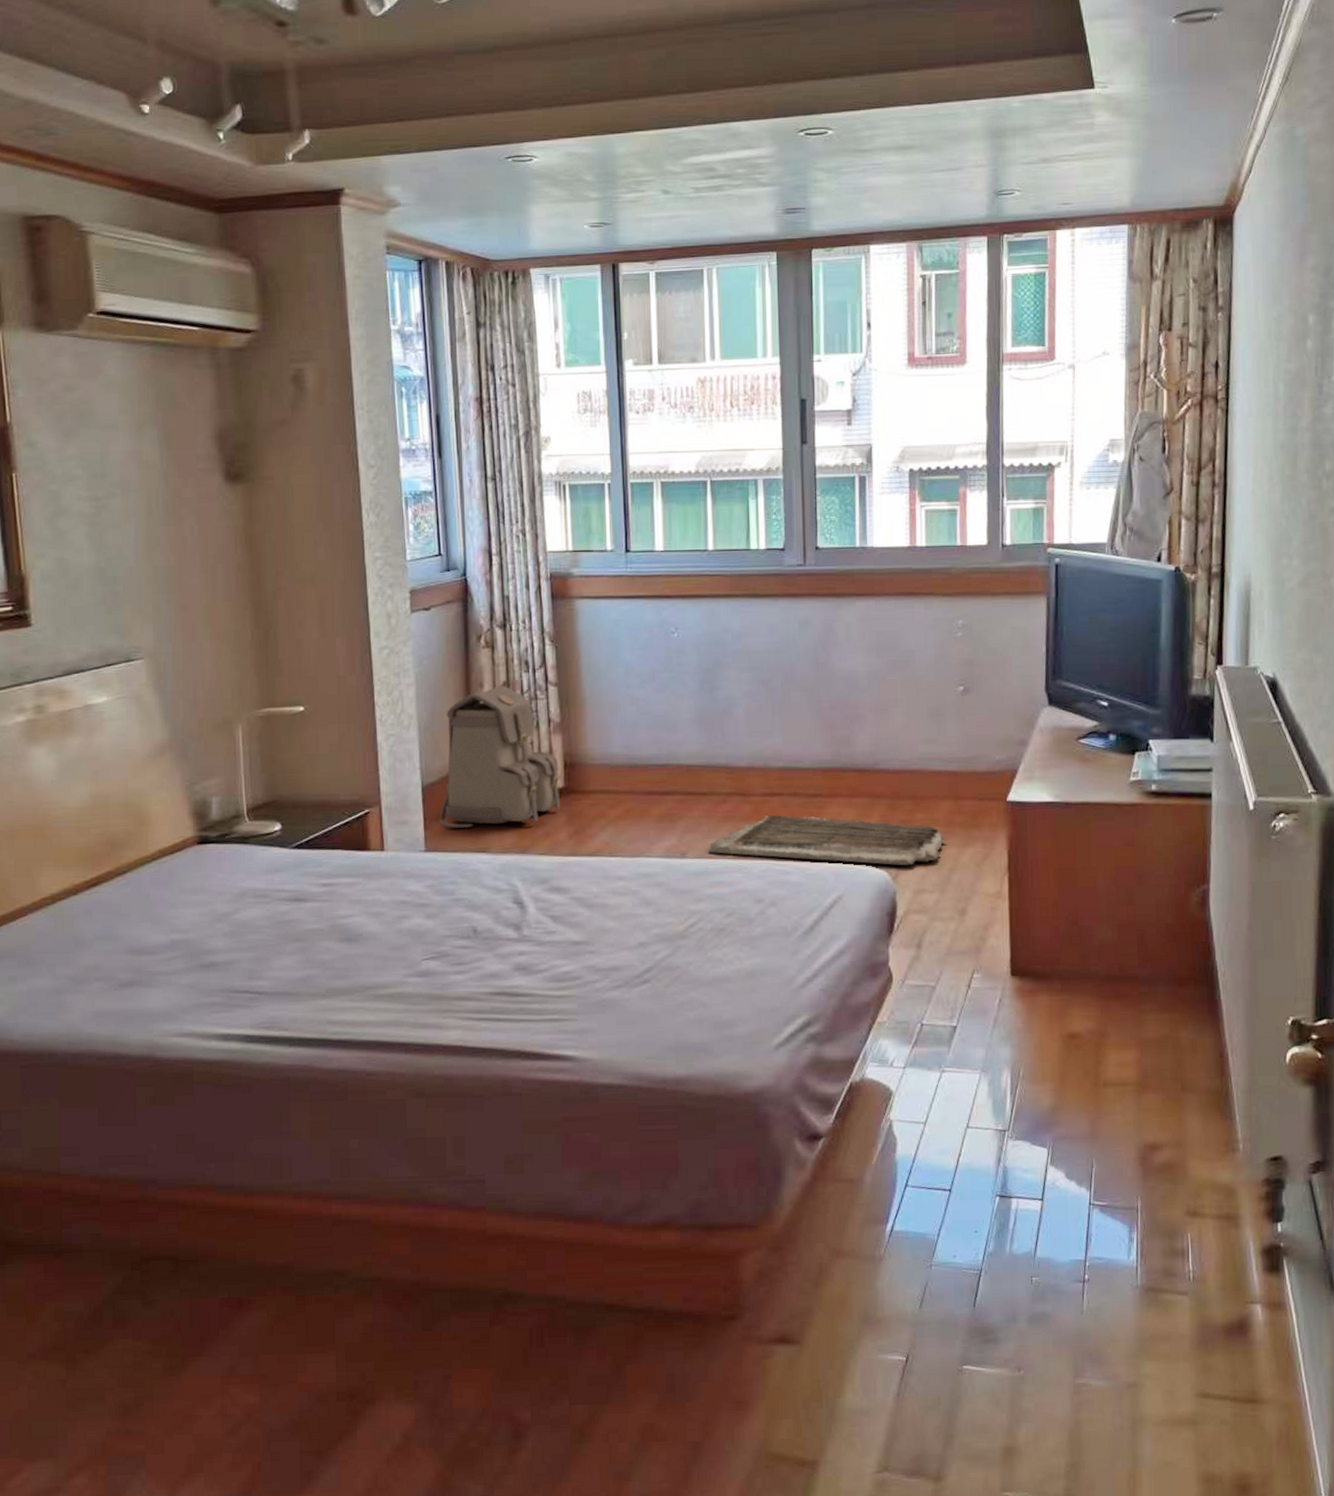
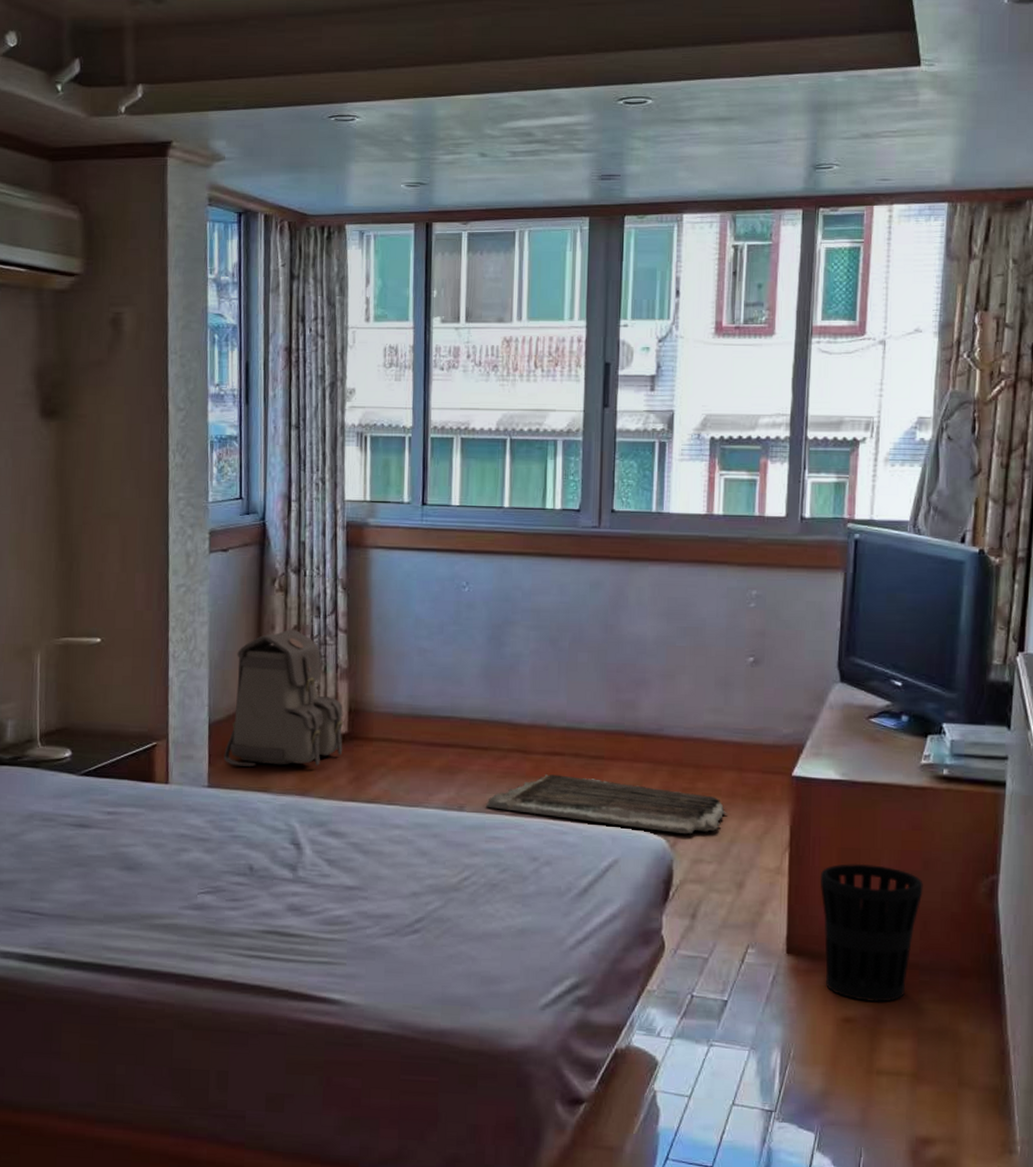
wastebasket: none [1039,882,1139,1017] -> present [820,863,923,1003]

